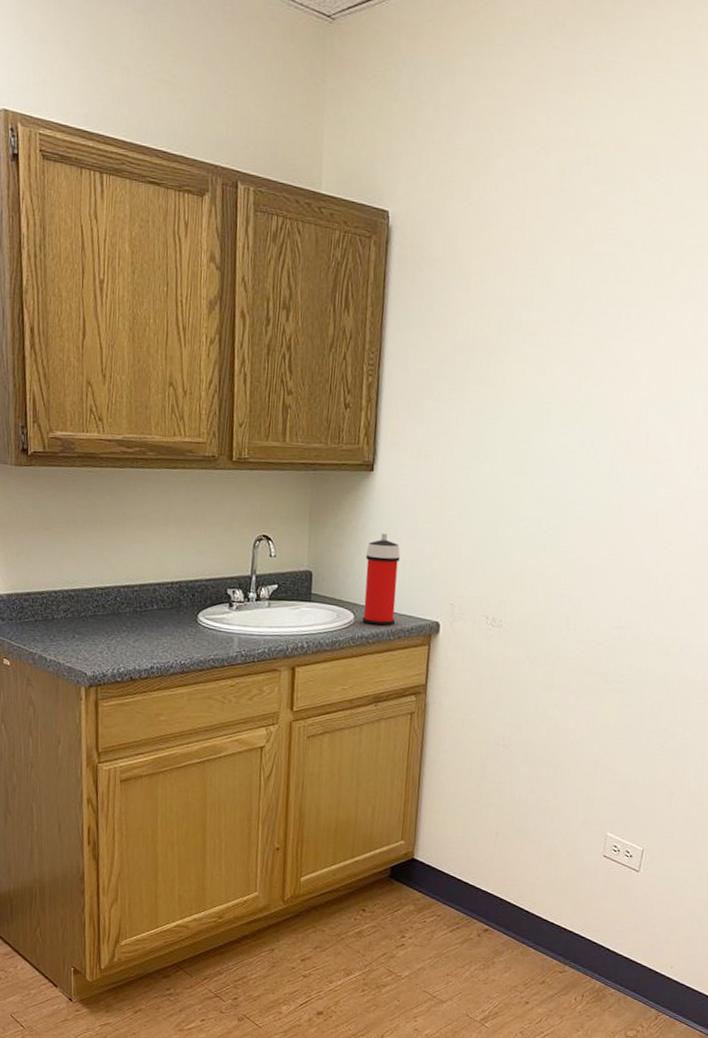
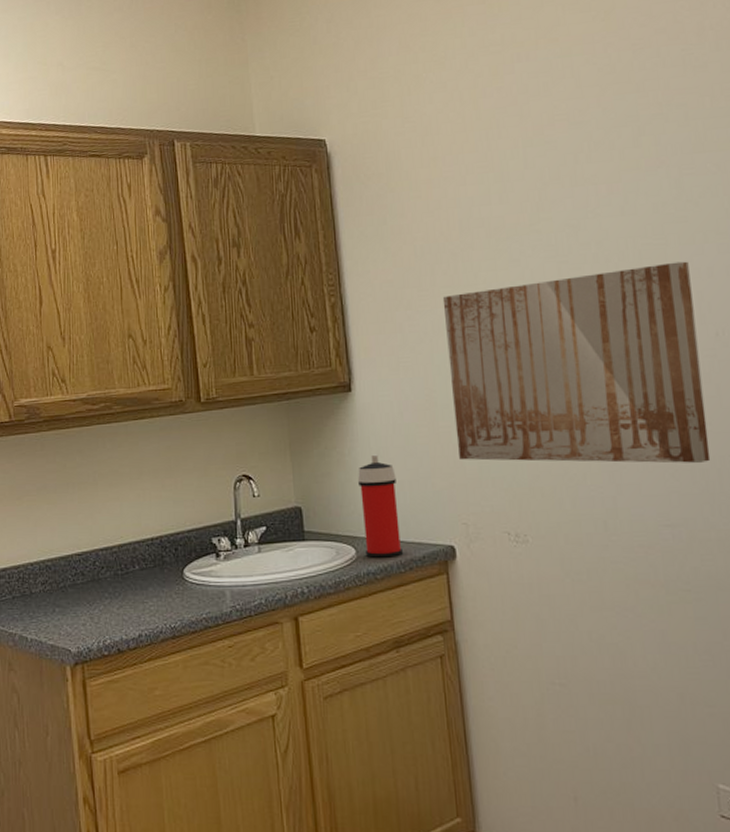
wall art: none [458,392,690,578] -> present [442,261,711,463]

